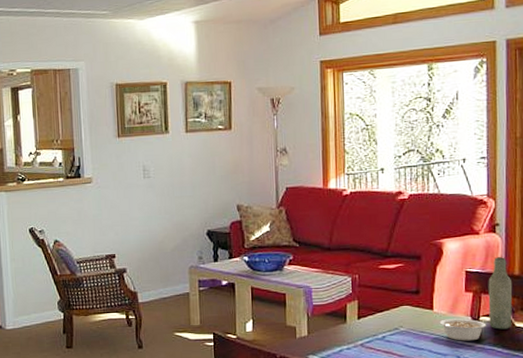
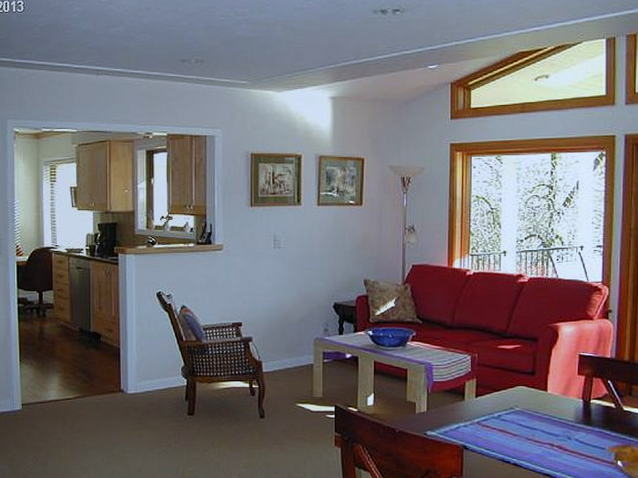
legume: present [439,318,488,341] -> none [552,400,598,423]
bottle: present [488,256,513,330] -> none [599,341,622,413]

